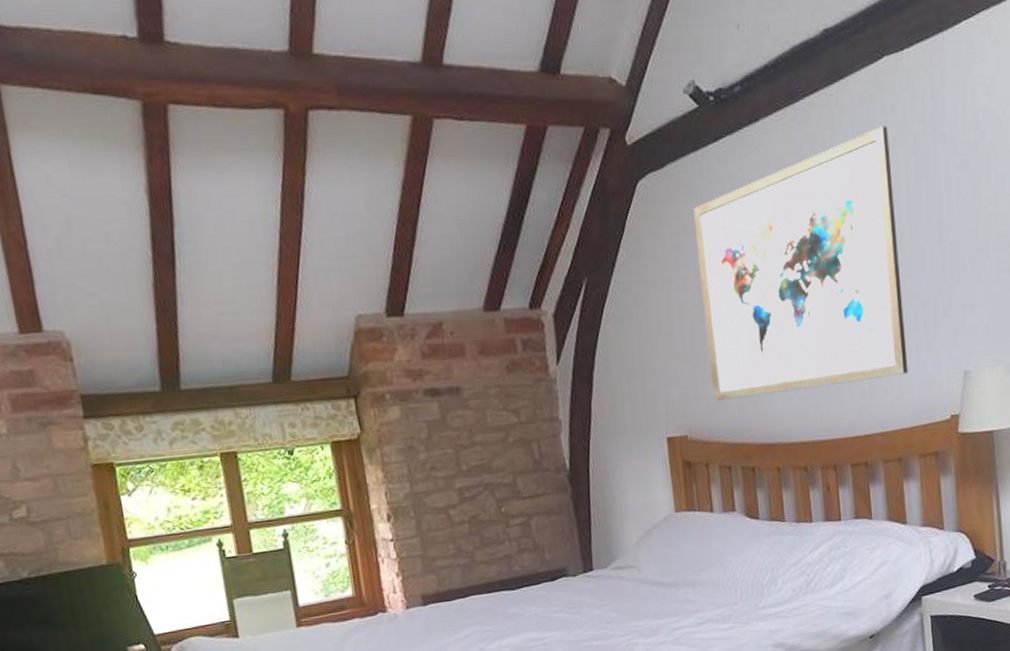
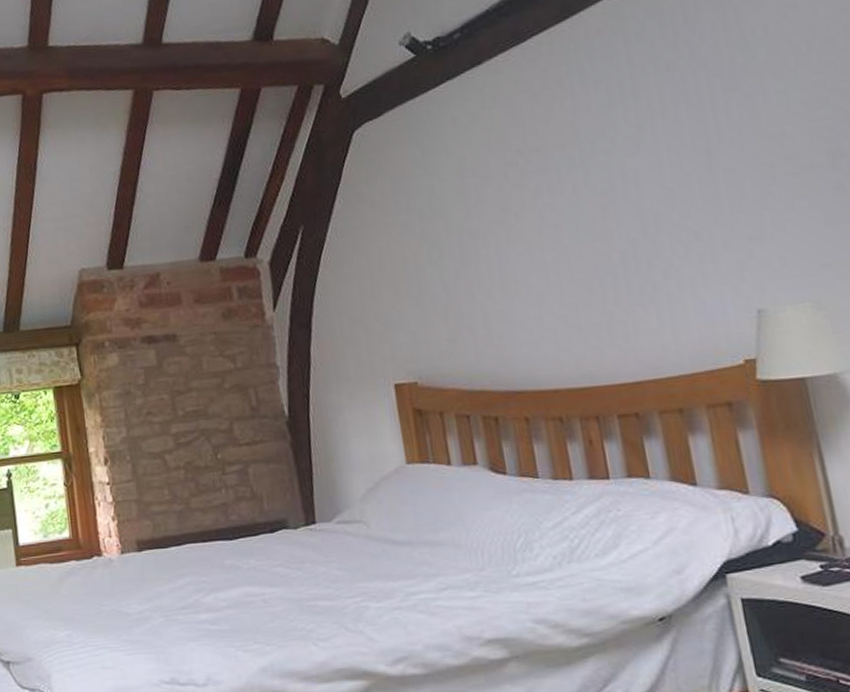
wall art: present [693,126,908,402] -> none [413,55,683,347]

